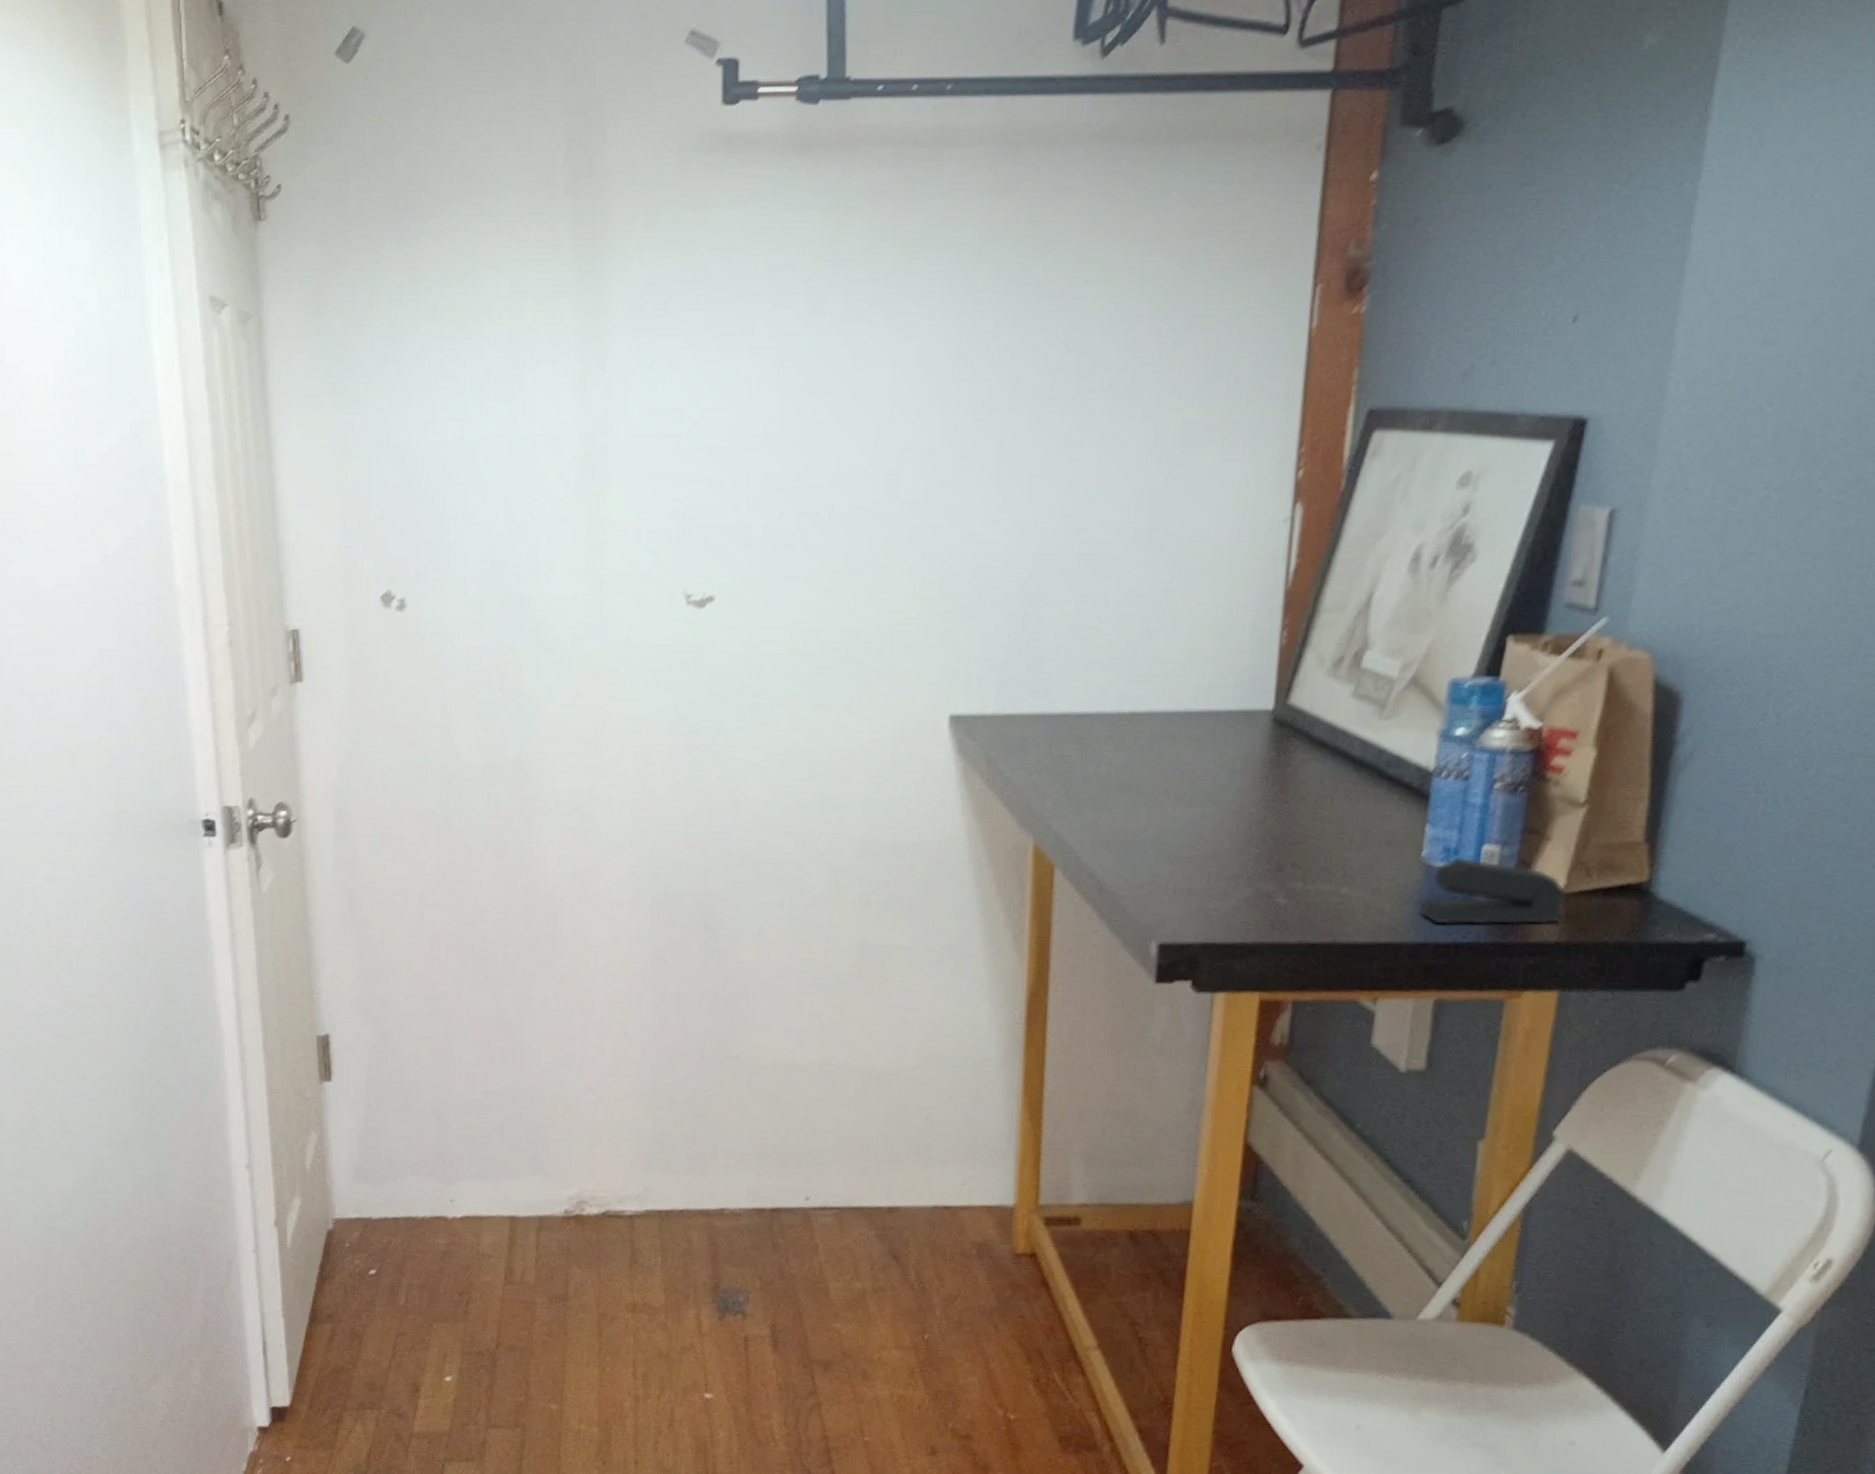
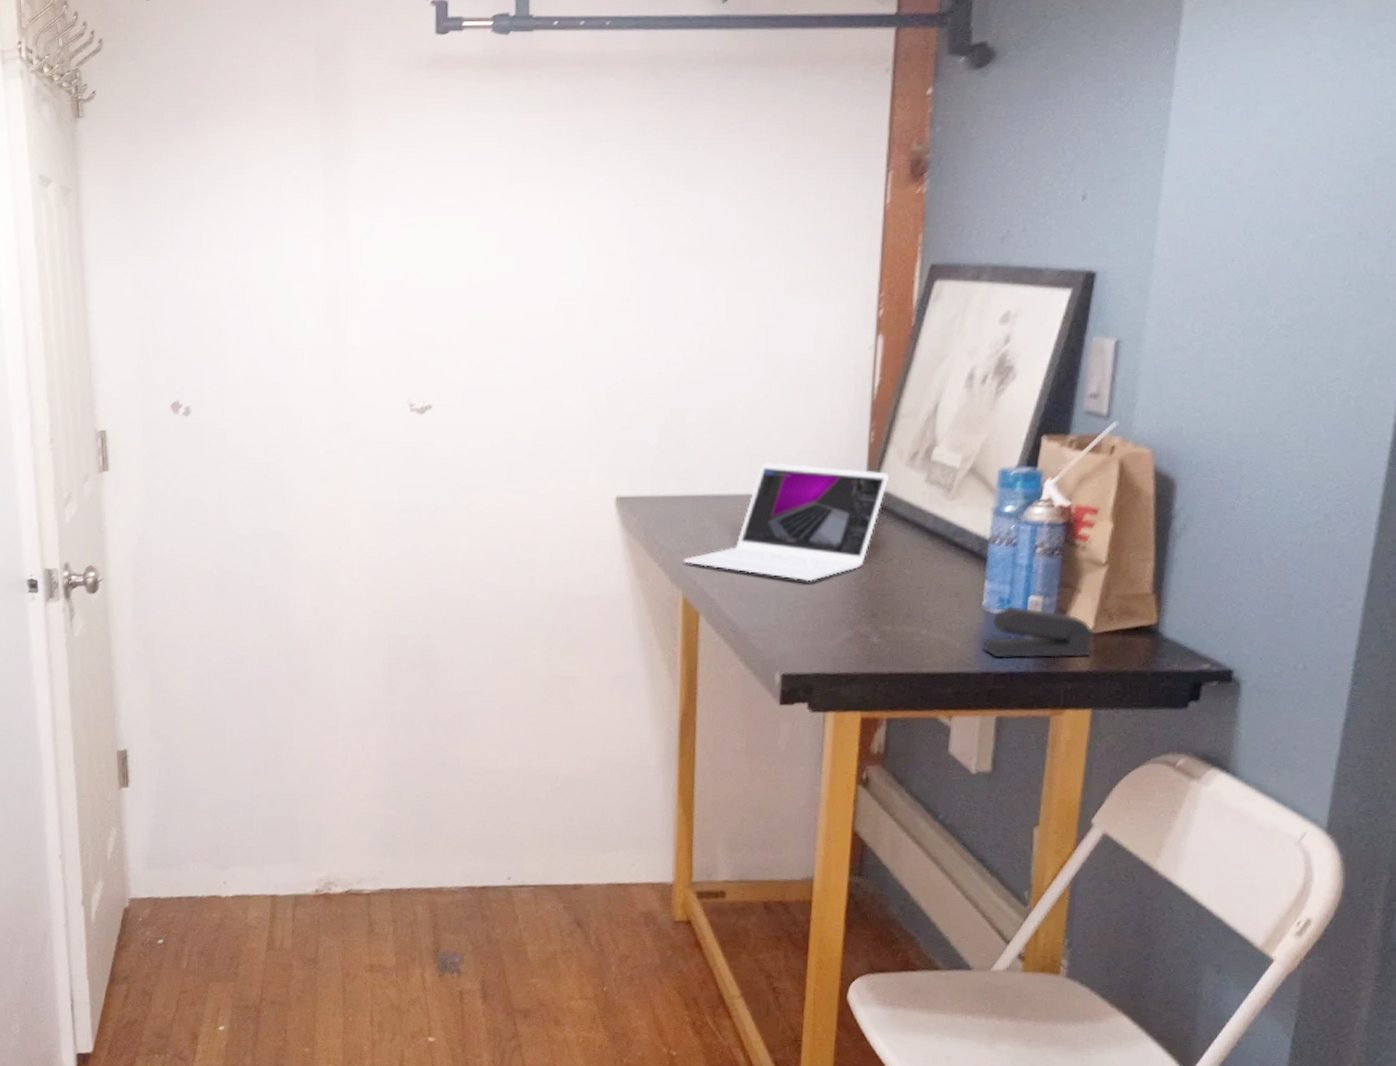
laptop: none [1035,671,1305,826] -> present [683,462,889,582]

